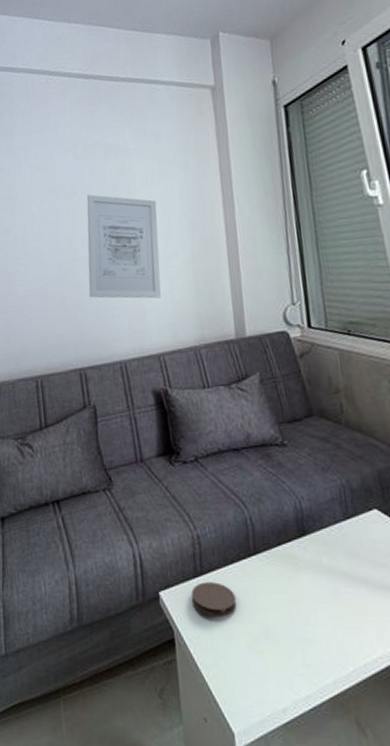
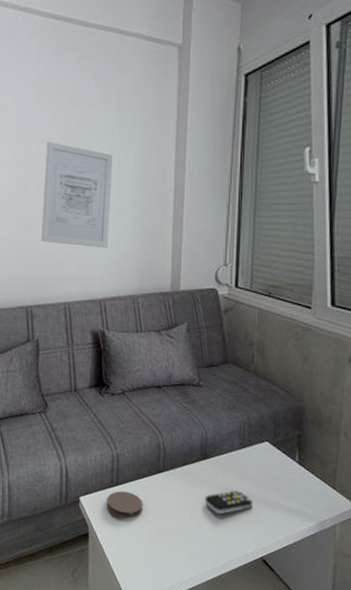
remote control: none [310,574,372,607] -> present [205,490,252,515]

